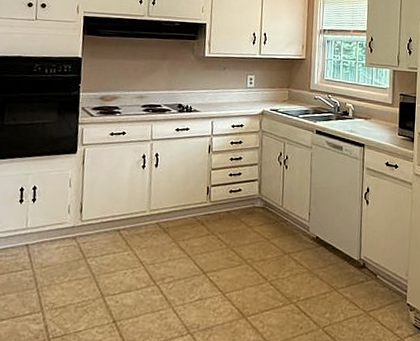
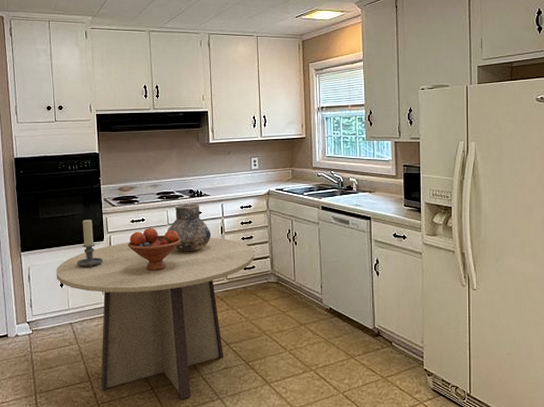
dining table: none [15,156,243,334] -> present [56,237,255,399]
candle holder: none [41,129,74,184] -> present [76,219,104,269]
fruit bowl: none [103,141,165,190] -> present [127,227,182,271]
vase: none [149,118,198,171] -> present [167,203,212,252]

